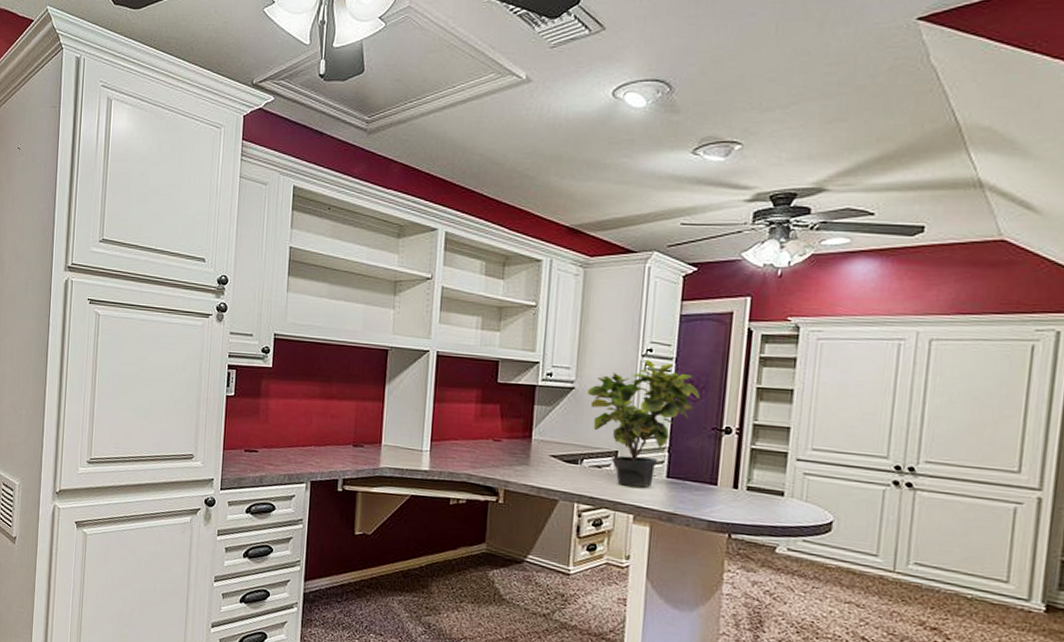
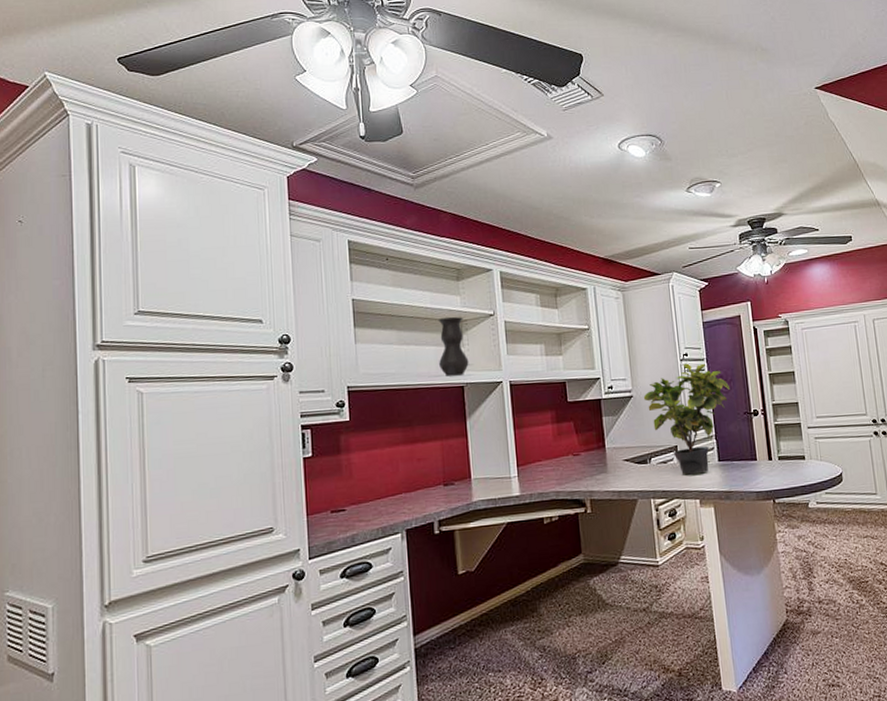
vase: none [366,275,398,339] -> present [438,316,469,377]

